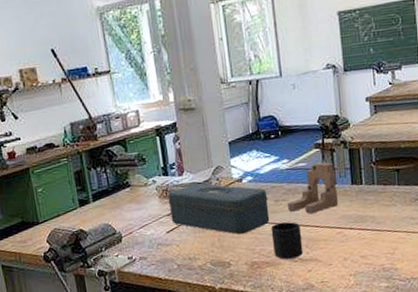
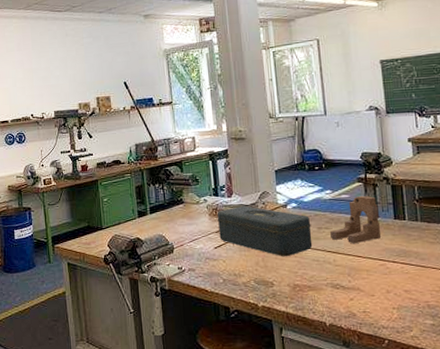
mug: present [271,222,303,259] -> none [313,250,345,285]

